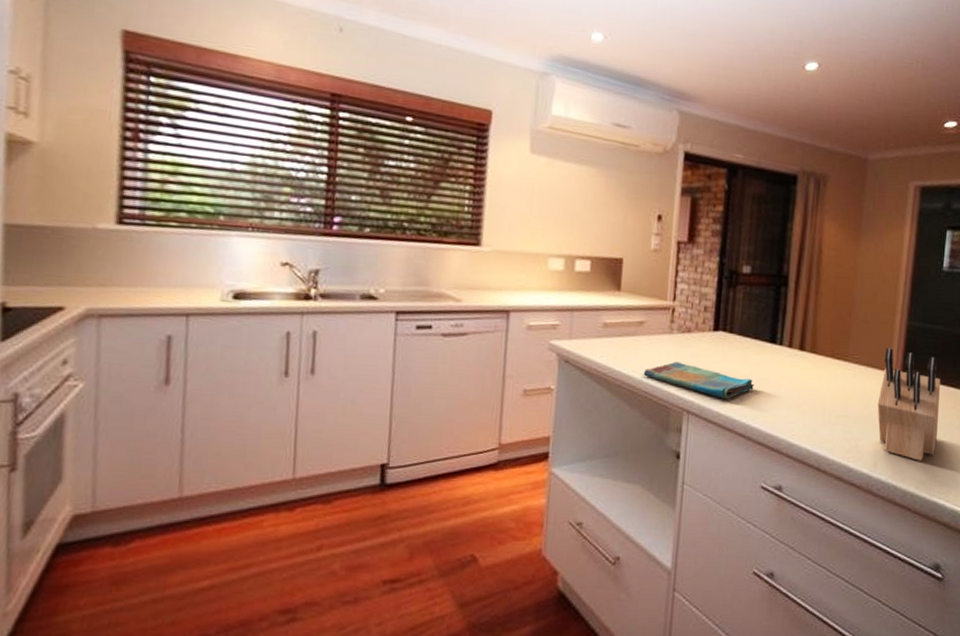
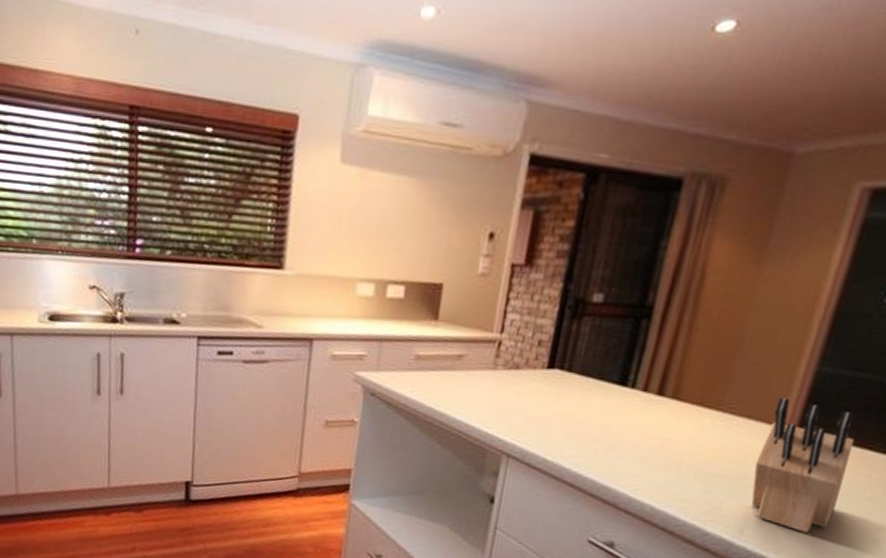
dish towel: present [643,361,755,399] -> none [458,400,594,445]

